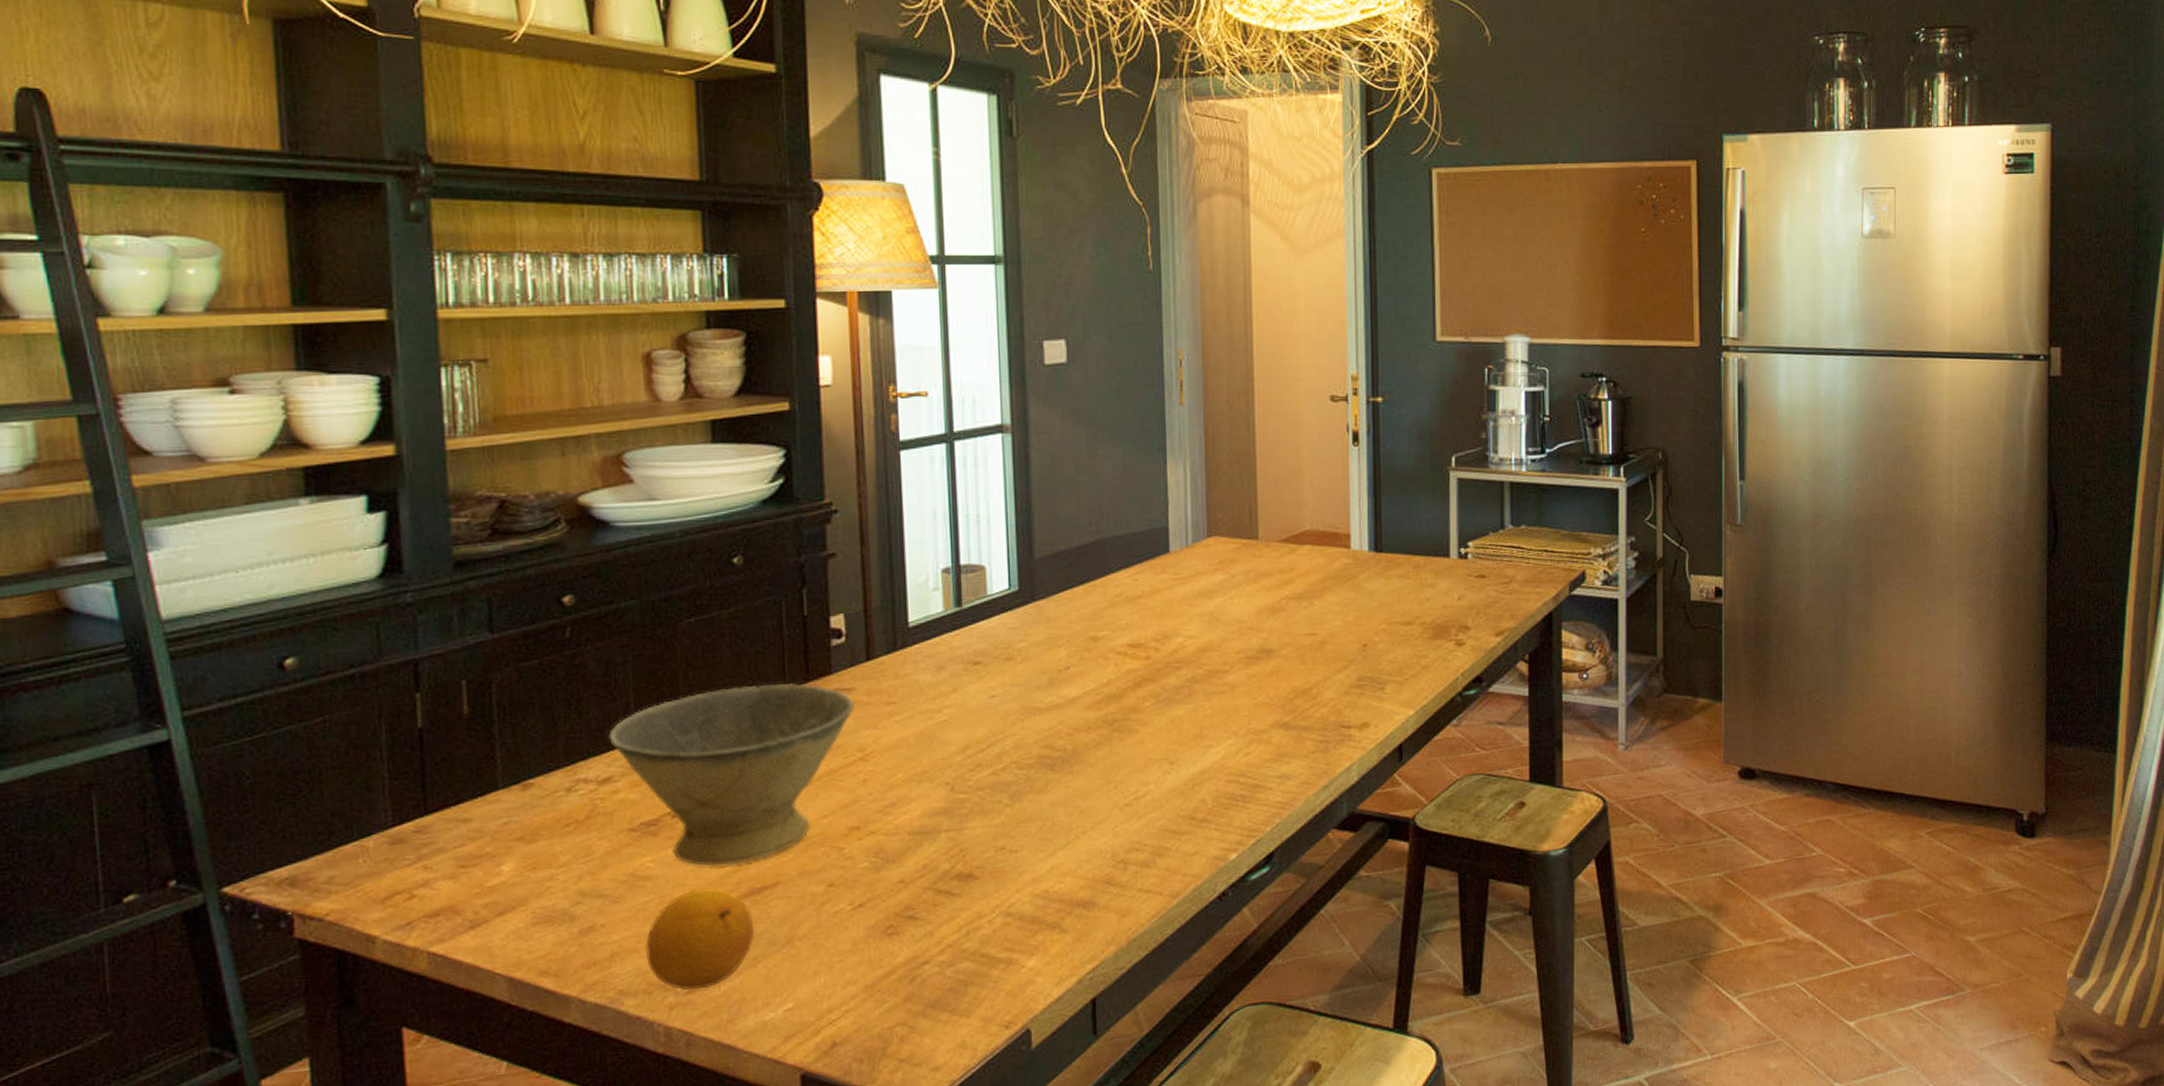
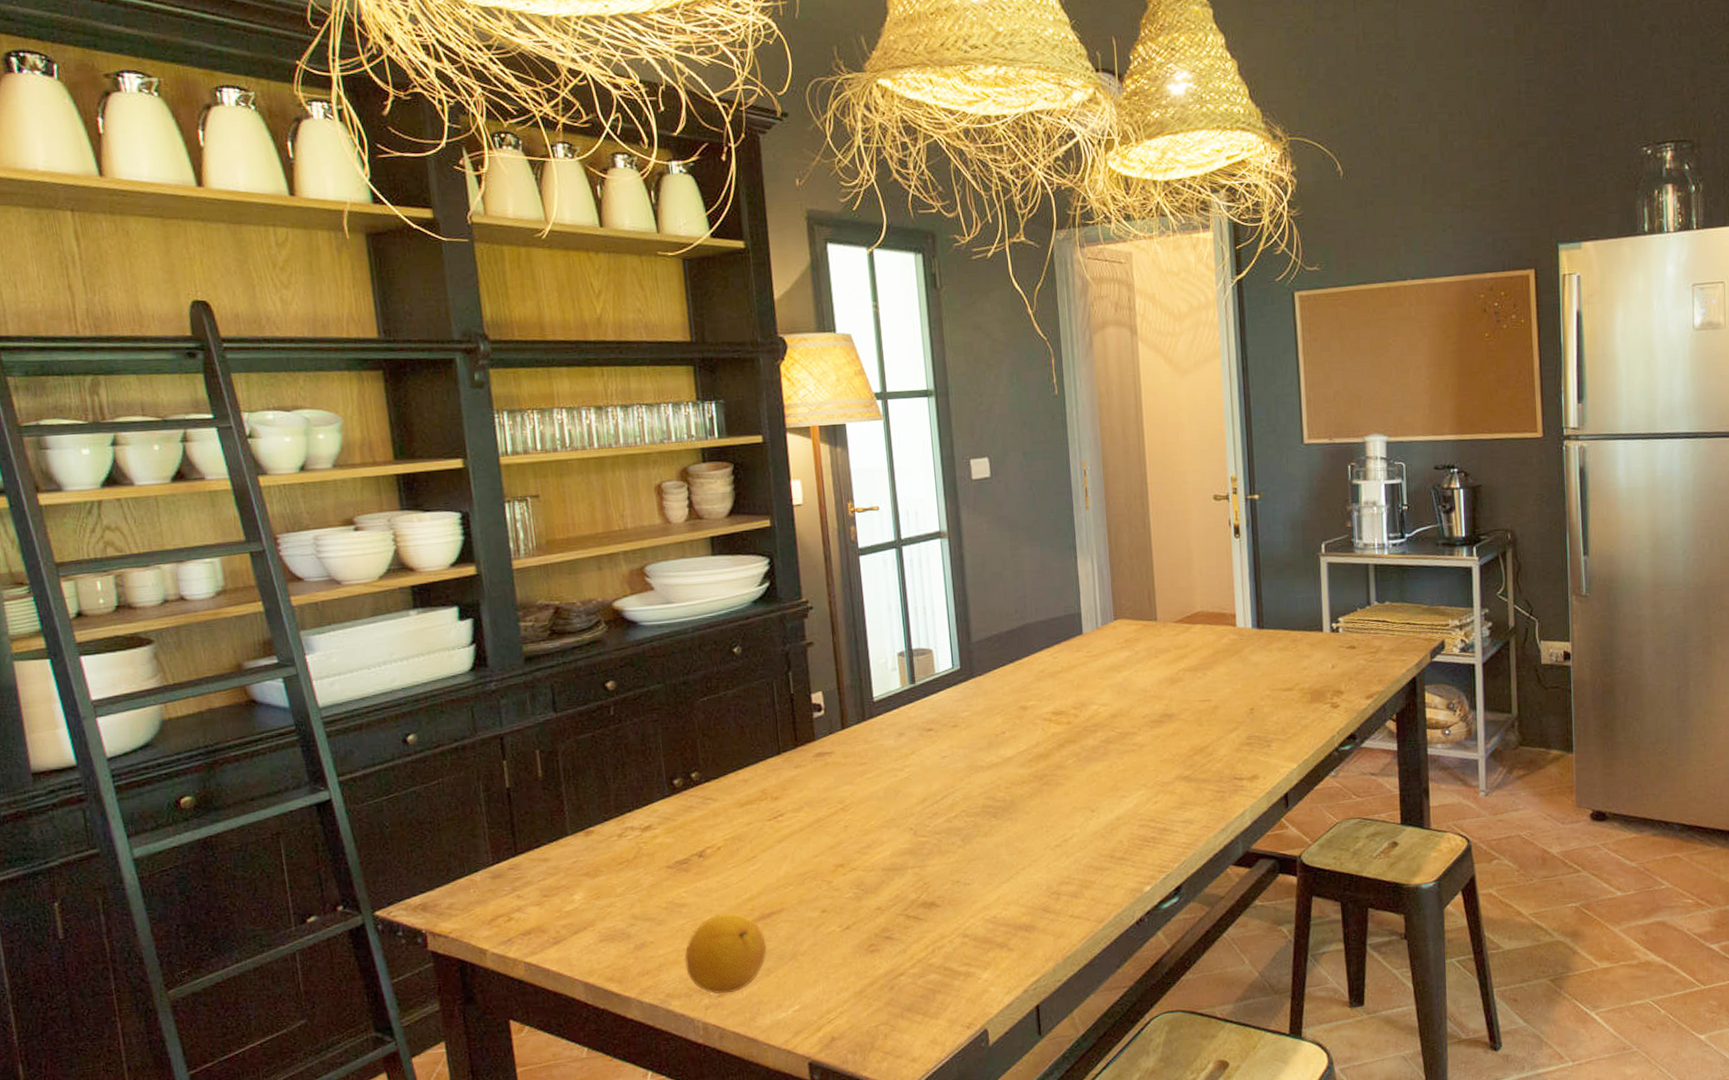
bowl: present [609,683,854,867] -> none [647,748,834,896]

